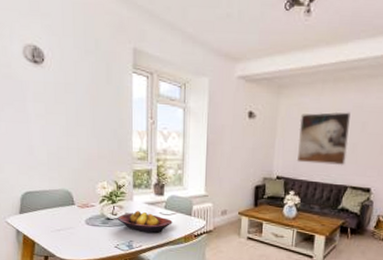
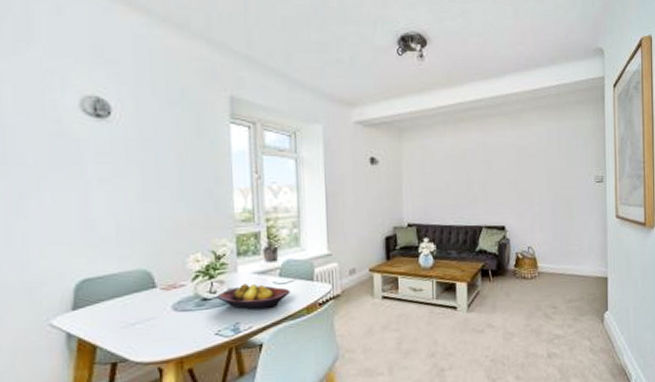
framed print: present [296,112,351,166] -> none [425,151,478,207]

